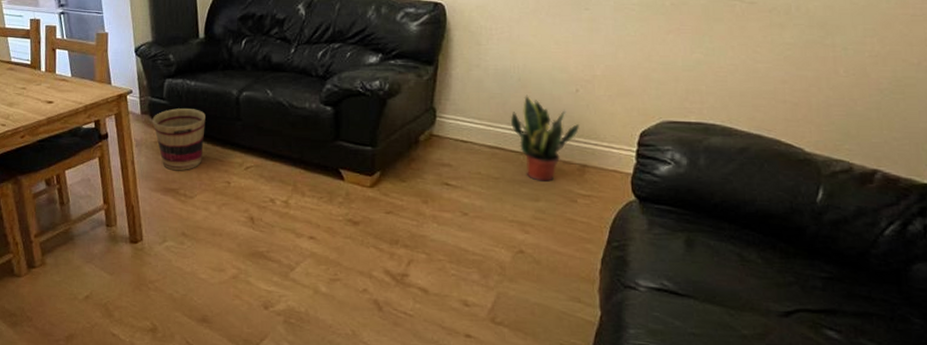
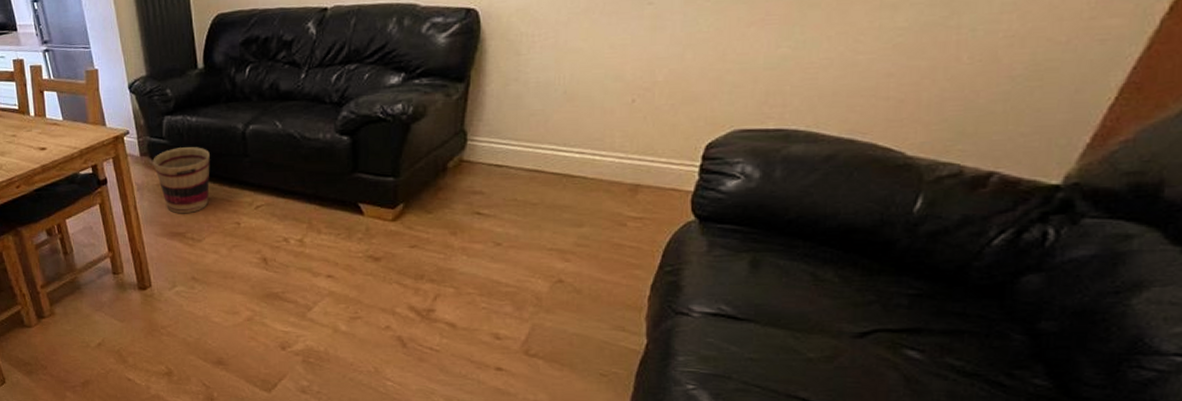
potted plant: present [510,95,580,182] -> none [552,109,635,205]

